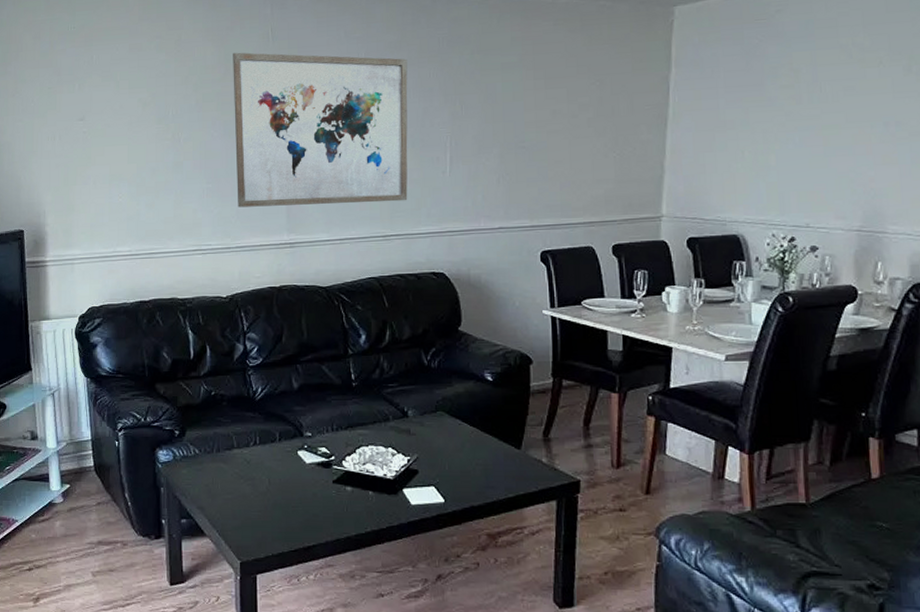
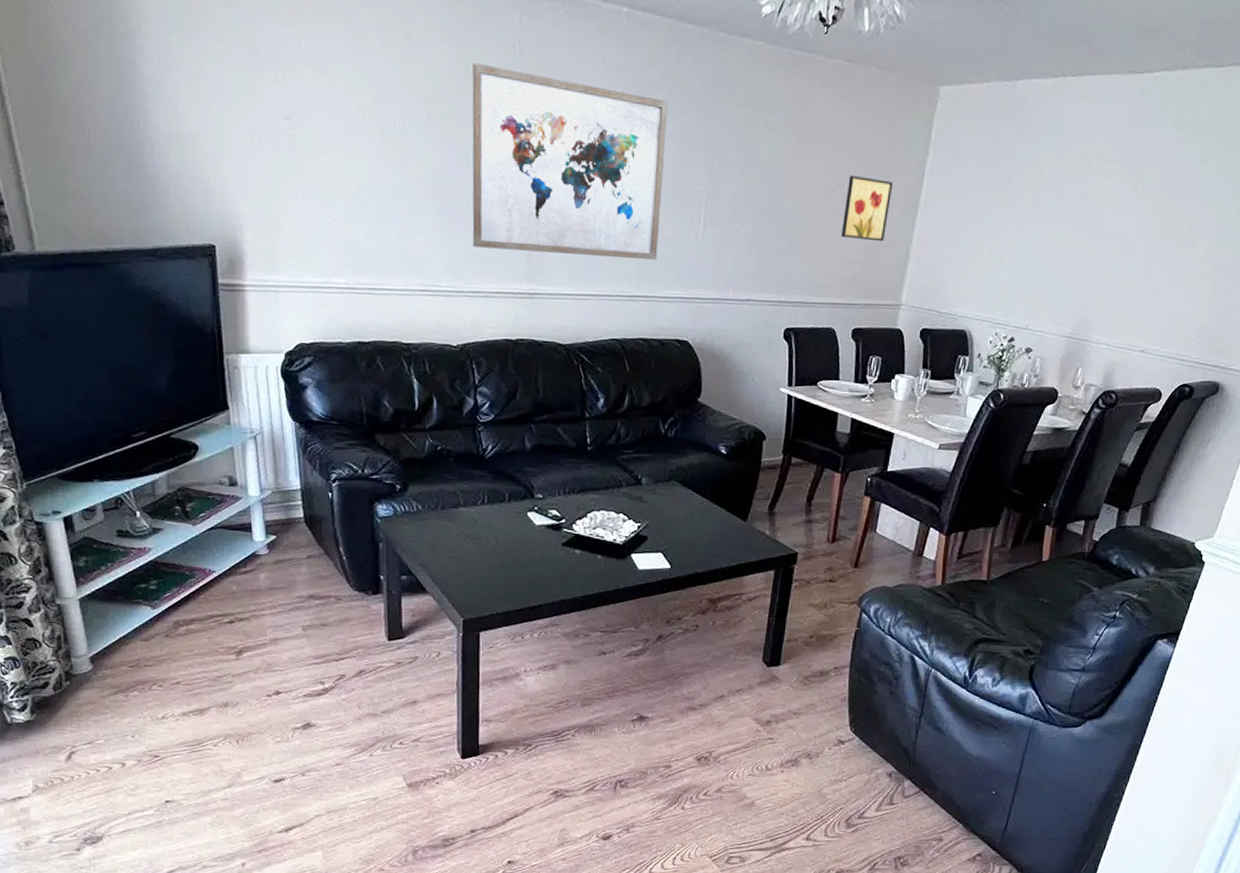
wall art: none [589,99,638,159] -> present [840,175,893,242]

